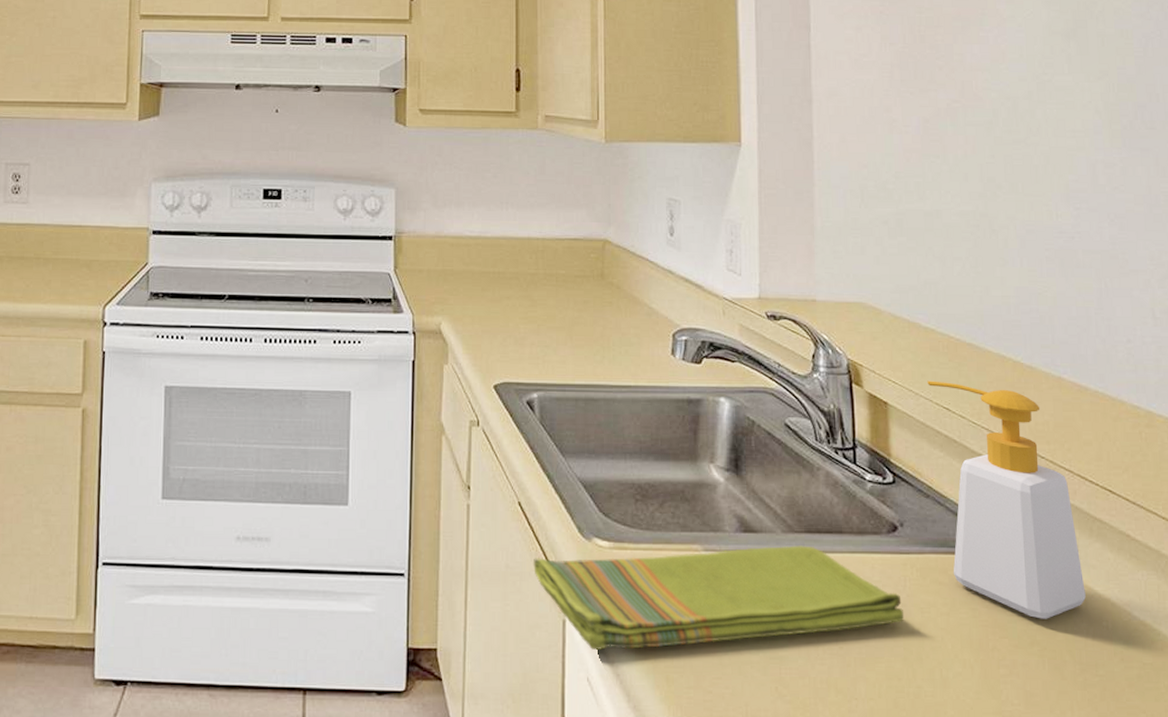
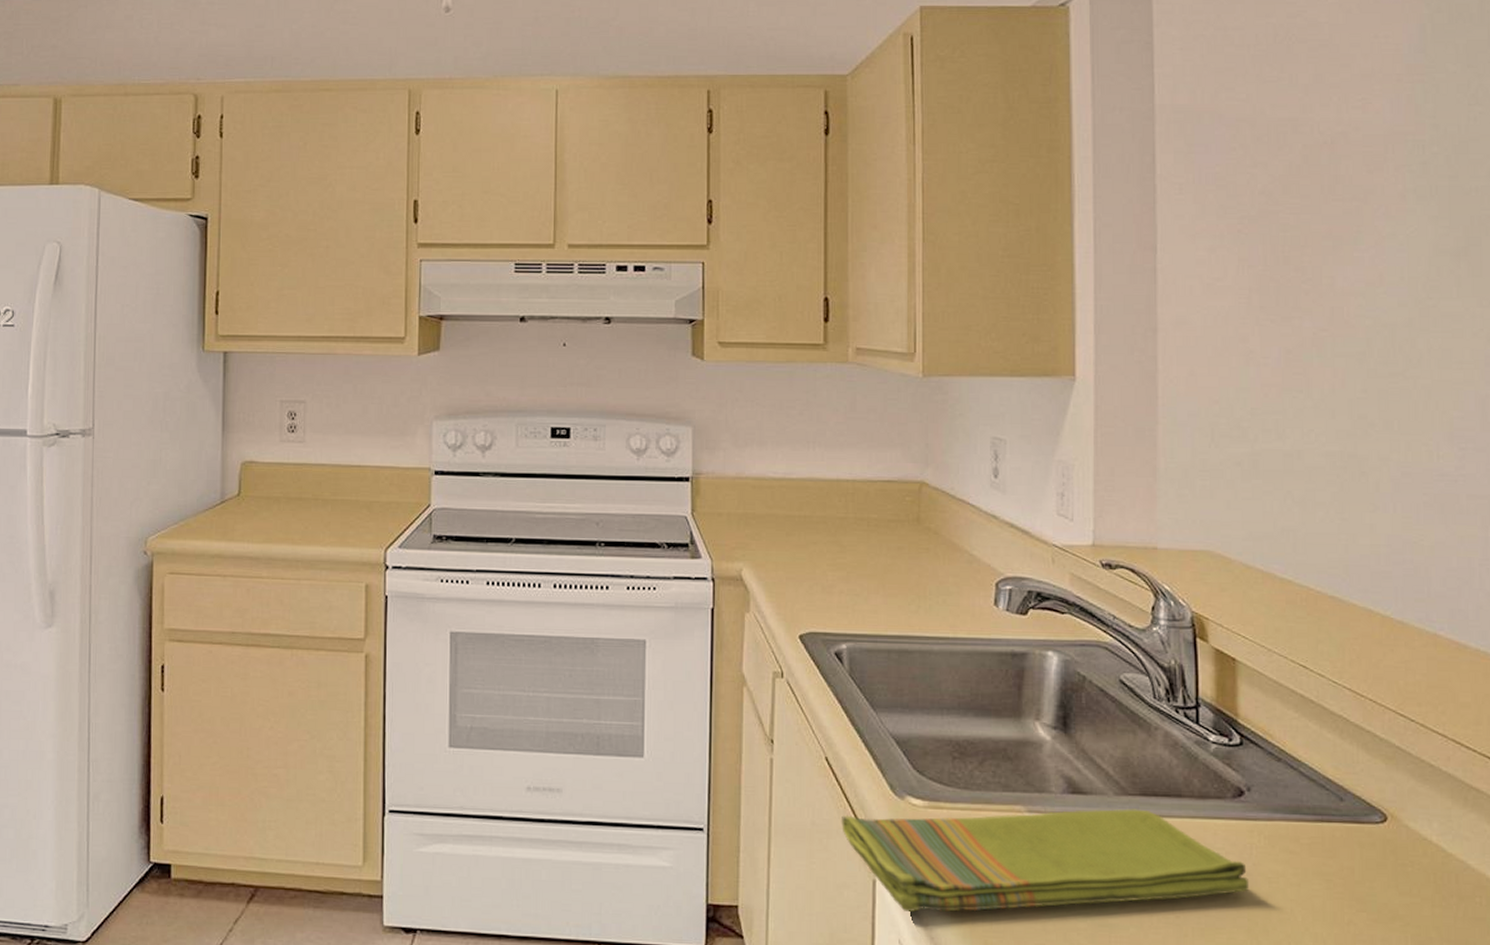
soap bottle: present [927,380,1086,619] -> none [1282,636,1457,893]

